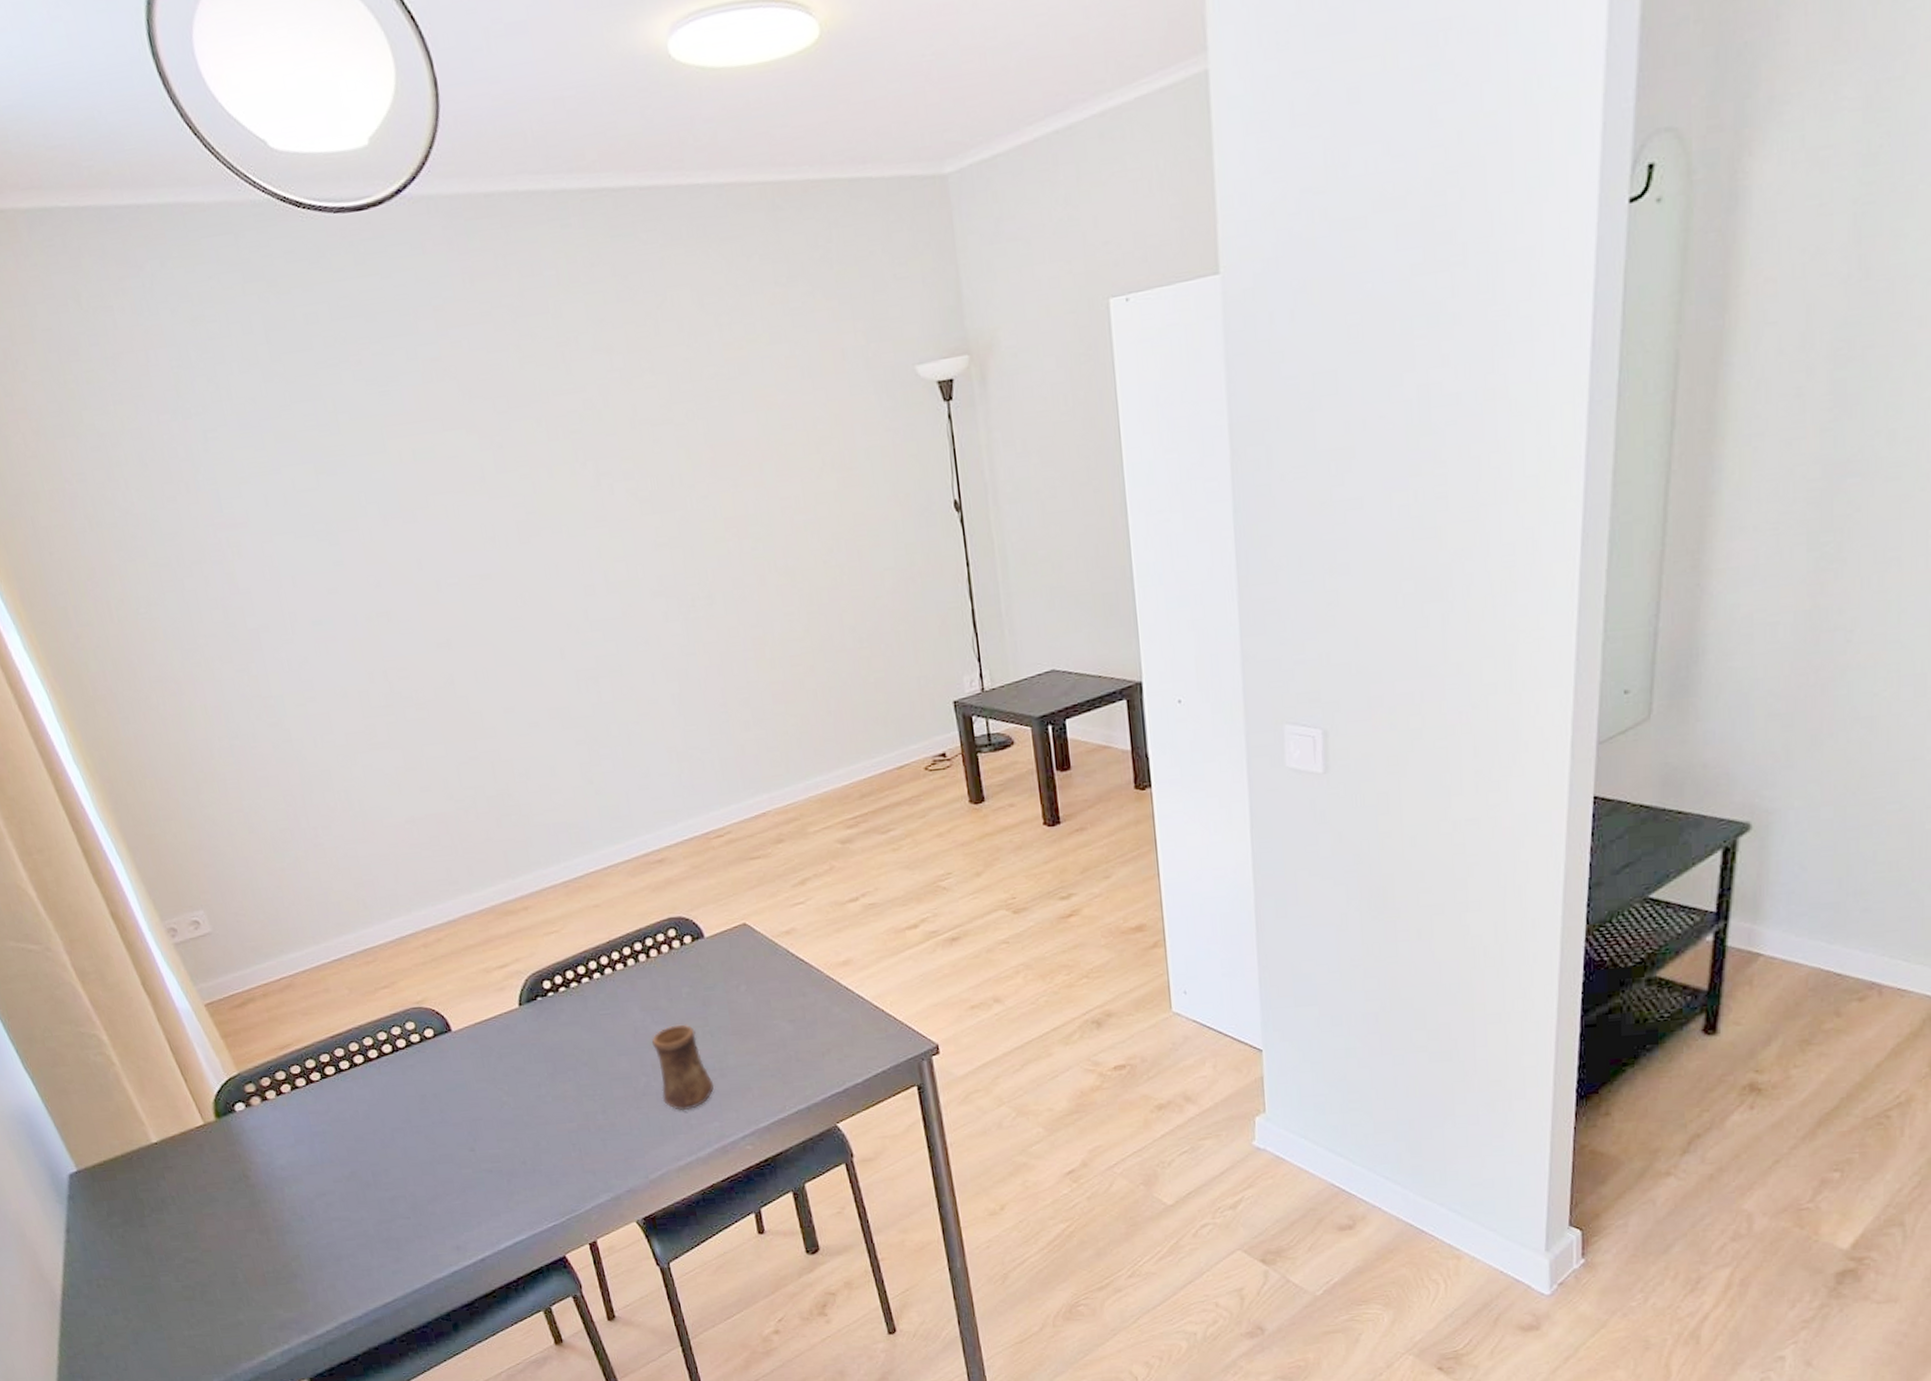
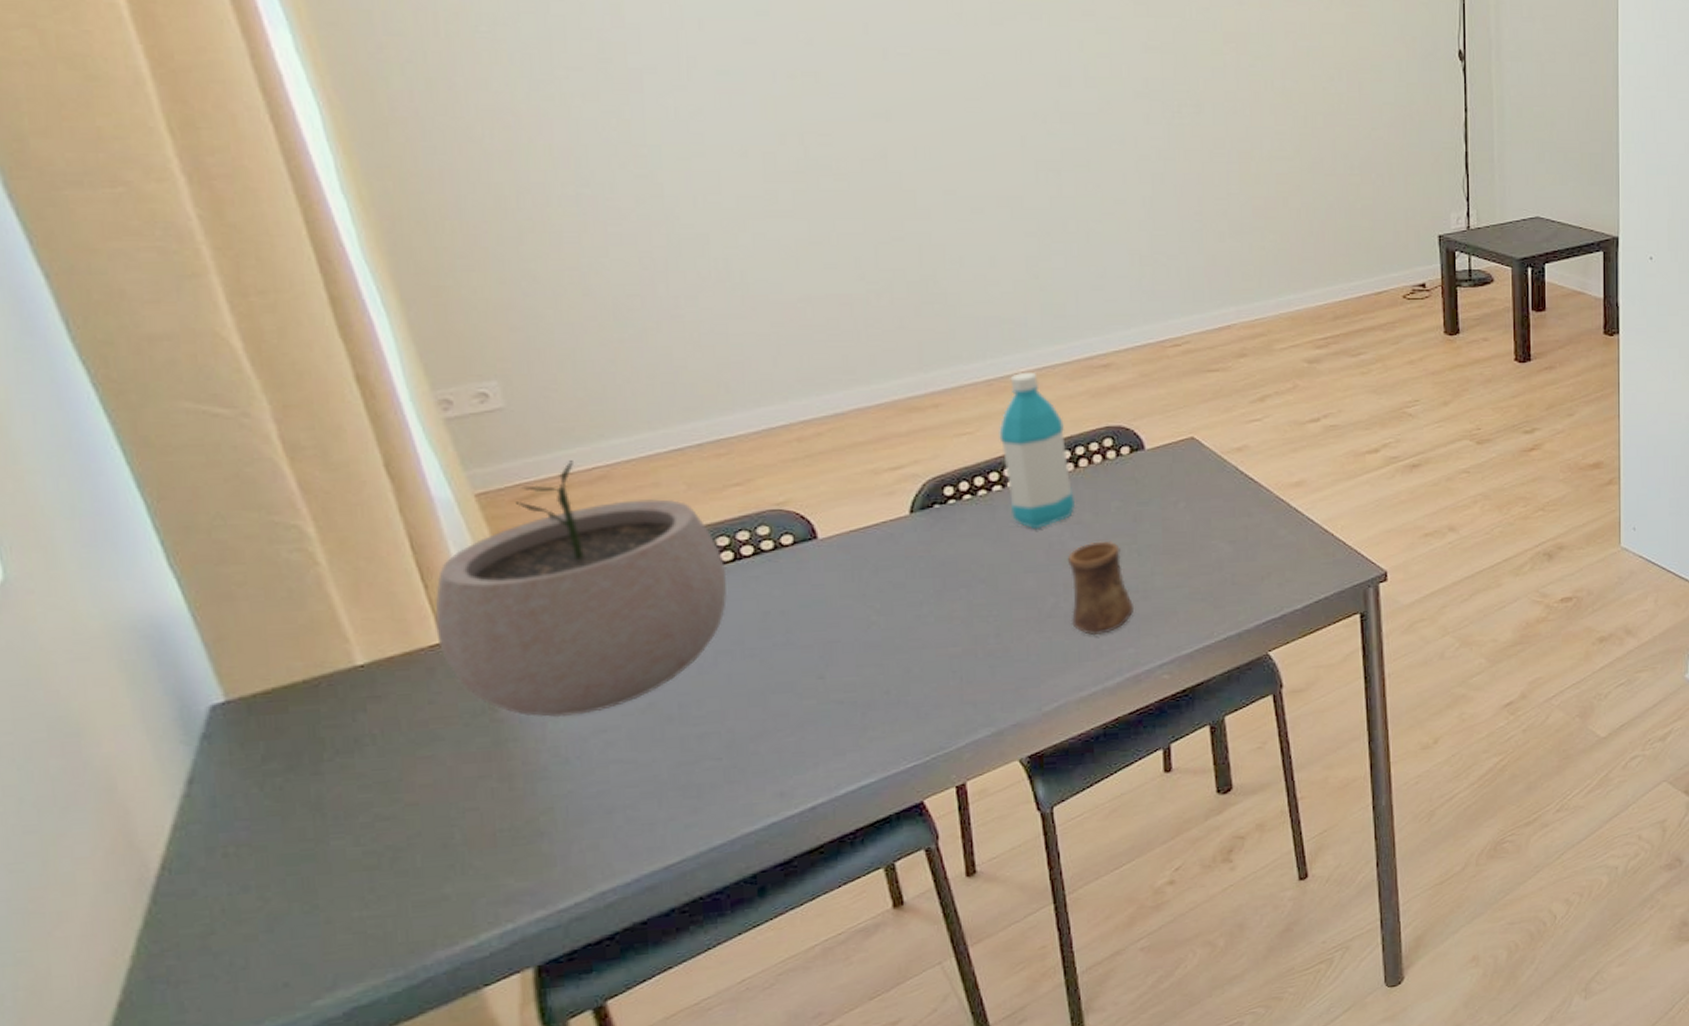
plant pot: none [192,973,393,1184] -> present [435,460,728,718]
water bottle: none [579,871,652,1016] -> present [999,371,1076,530]

